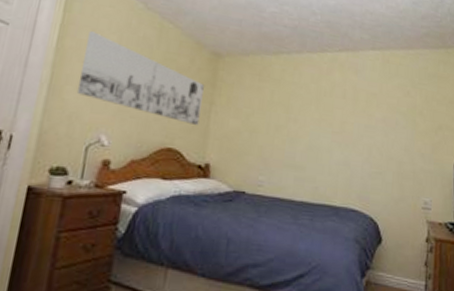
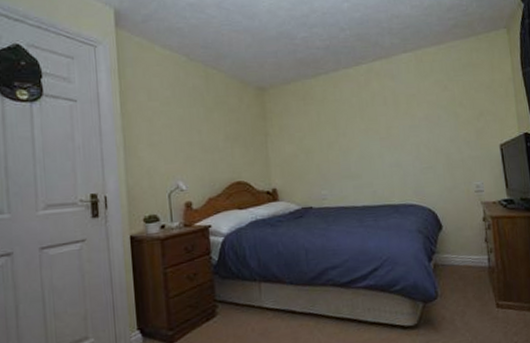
wall art: present [76,31,204,126] -> none [145,92,259,158]

